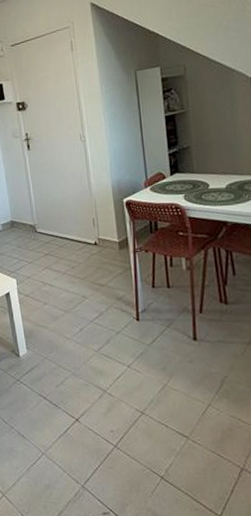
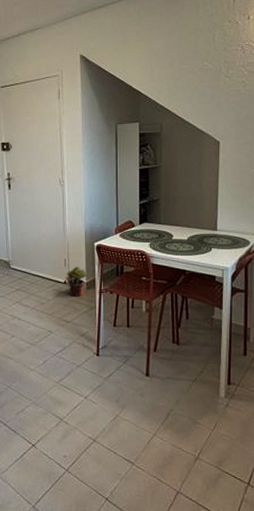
potted plant: none [96,225,120,258] -> present [66,266,88,297]

